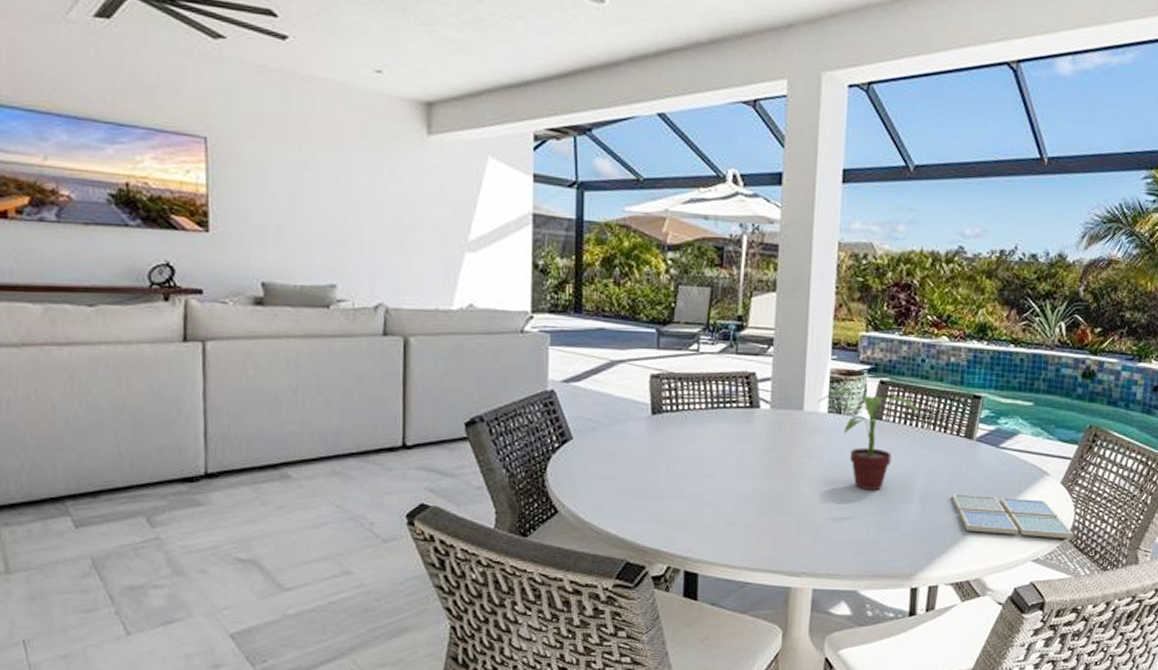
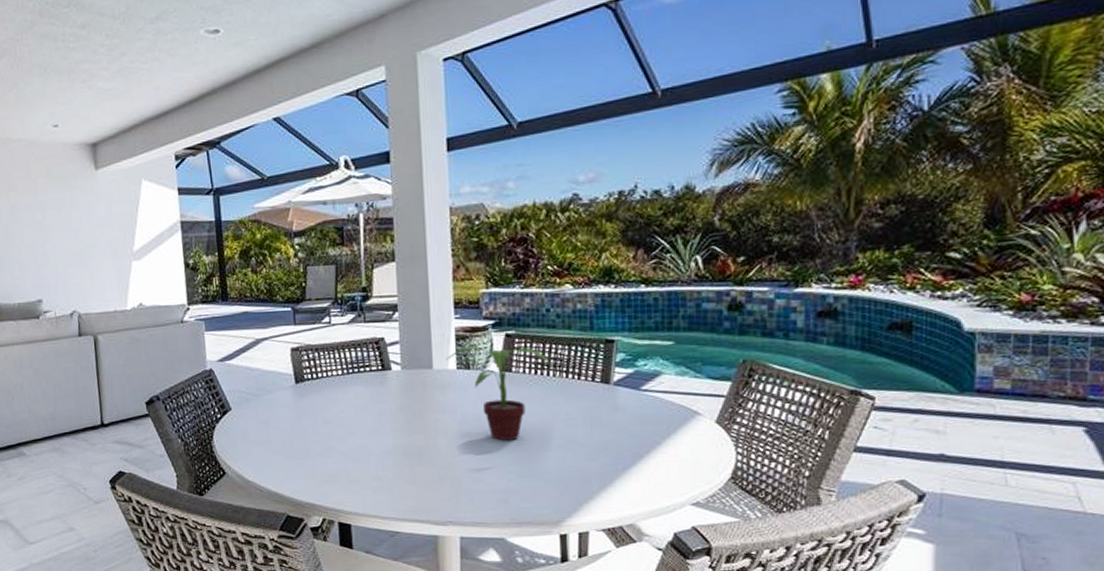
drink coaster: present [951,494,1074,539] -> none [593,439,738,481]

